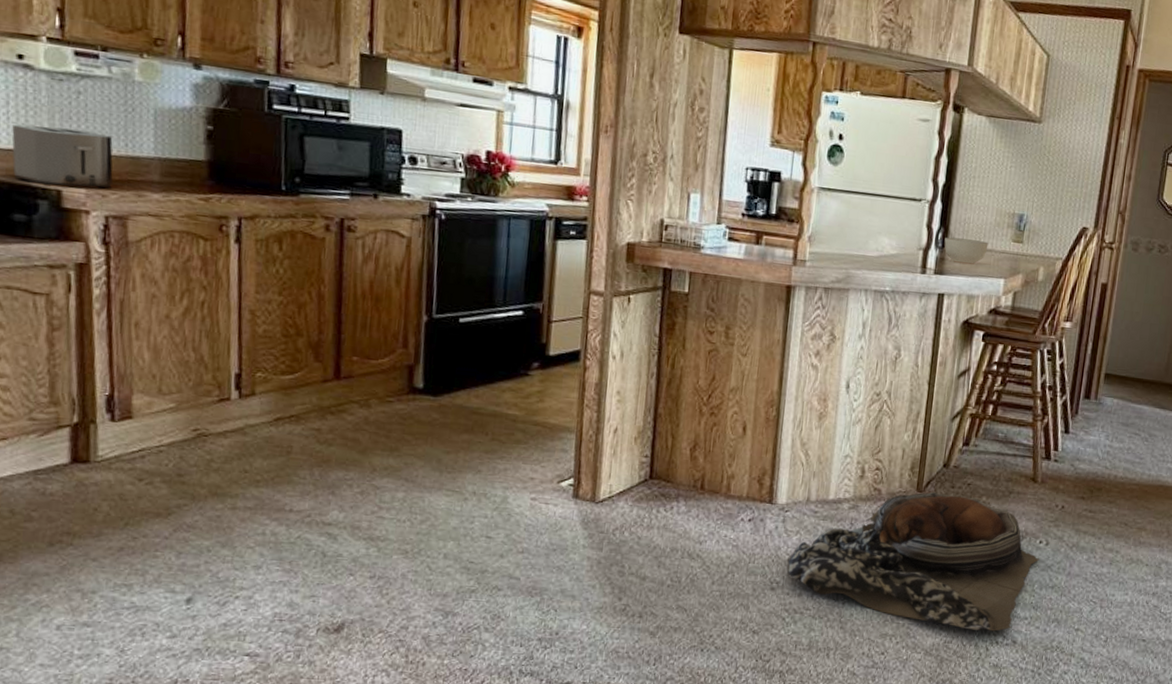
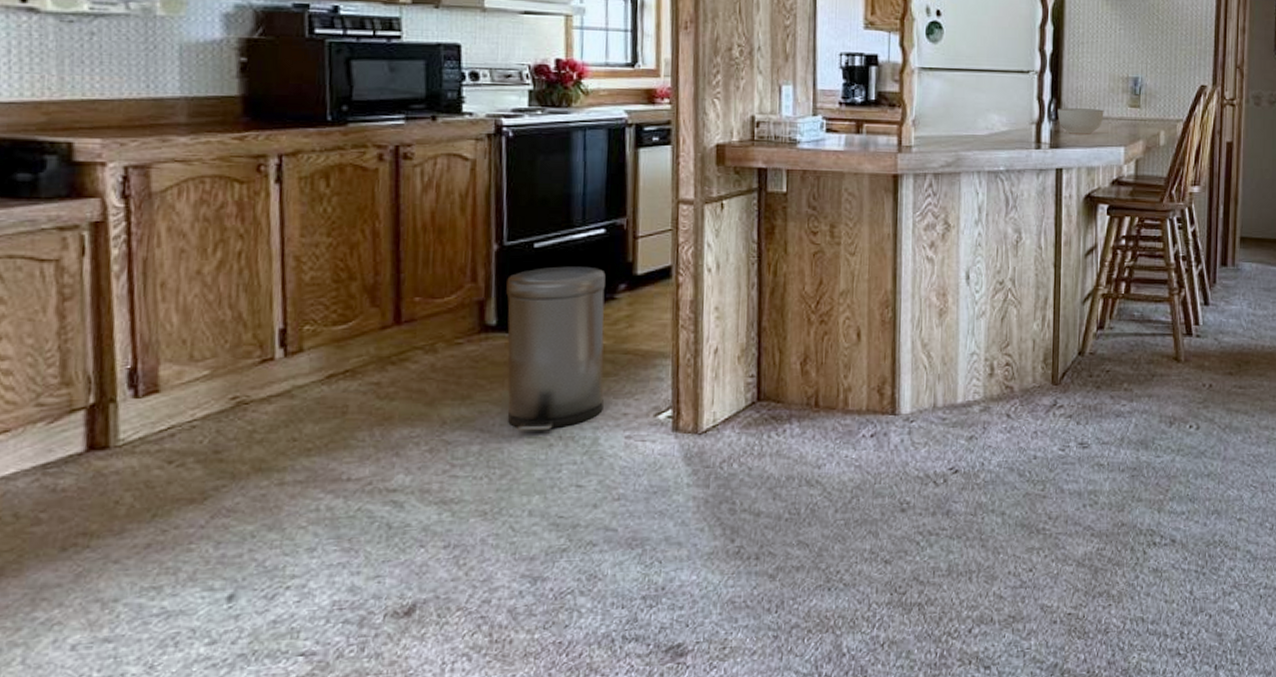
toaster: present [11,124,113,188] -> none [14,73,133,139]
pedal bin: none [429,341,521,486] -> present [506,266,606,431]
dog bed: present [786,491,1040,631] -> none [917,383,1192,533]

